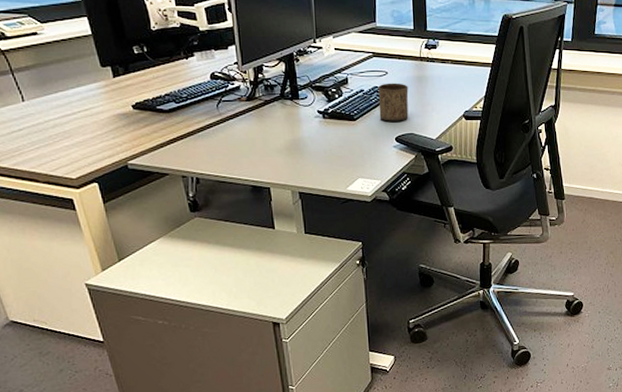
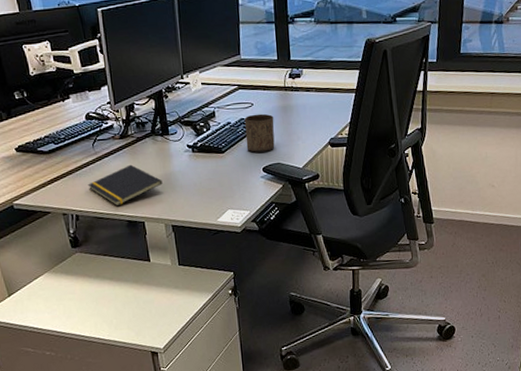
notepad: none [210,128,291,171] -> present [87,164,163,207]

